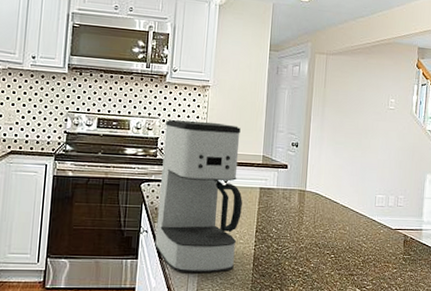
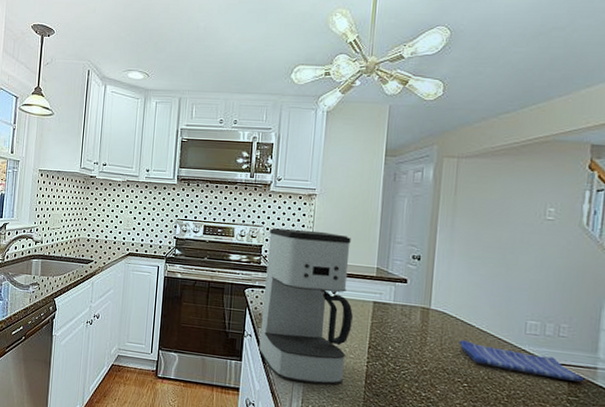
dish towel: none [328,216,415,242] -> present [459,339,585,382]

